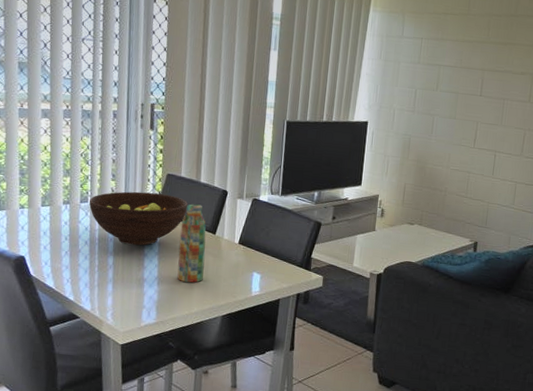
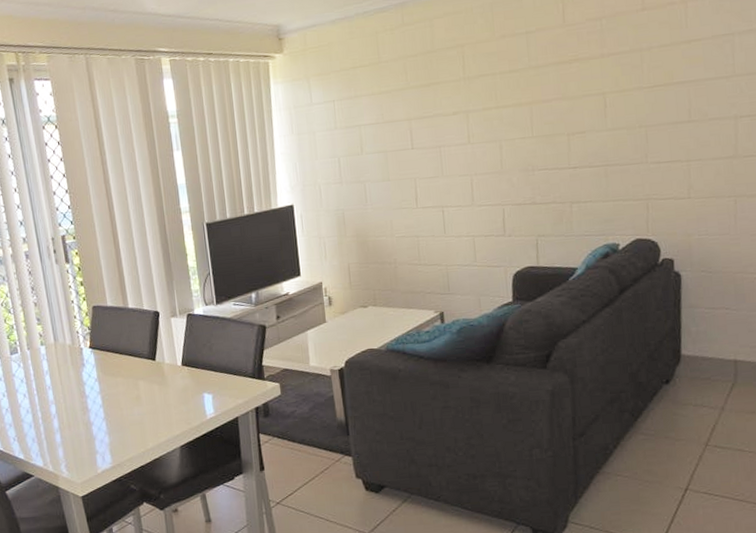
fruit bowl: present [89,191,188,246] -> none [19,328,121,390]
water bottle: present [177,204,206,283] -> none [117,332,152,418]

